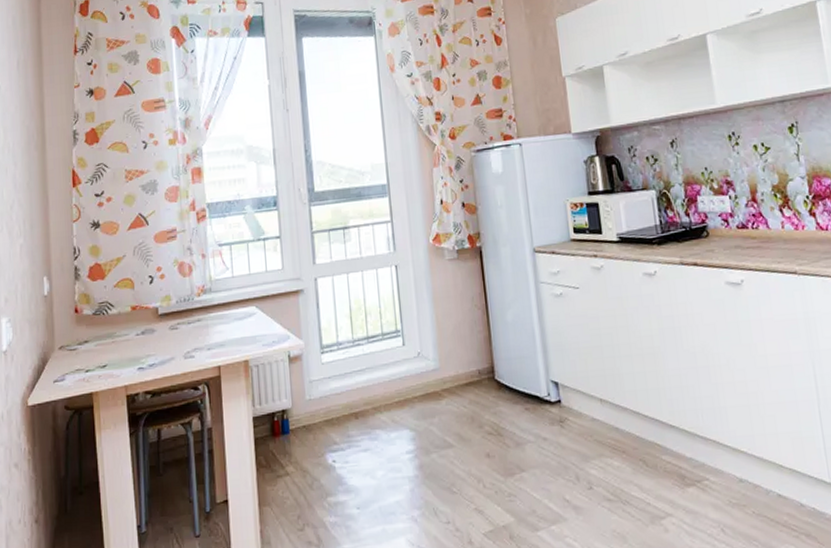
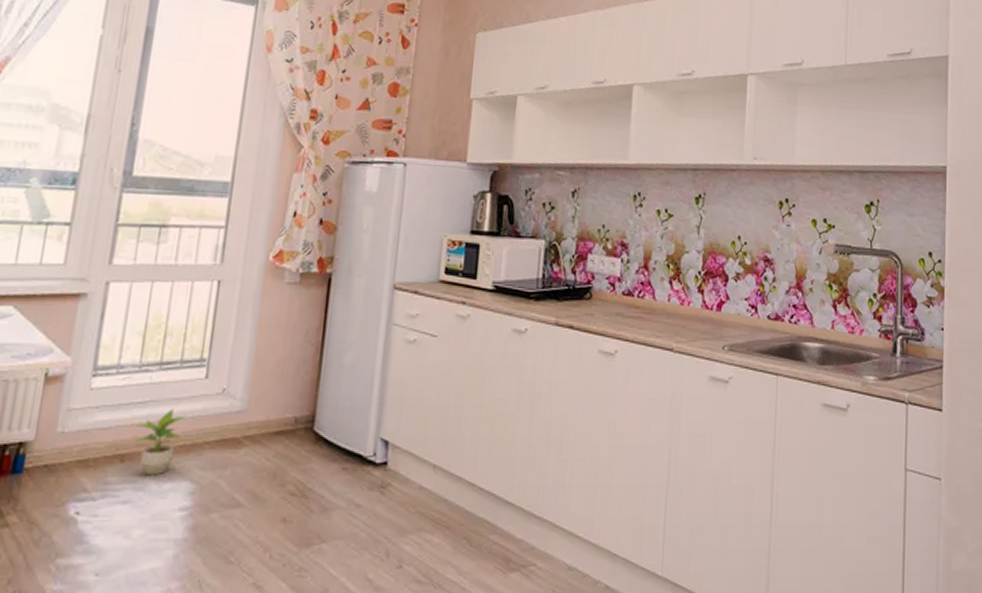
potted plant: none [360,372,395,428] -> present [132,408,186,476]

